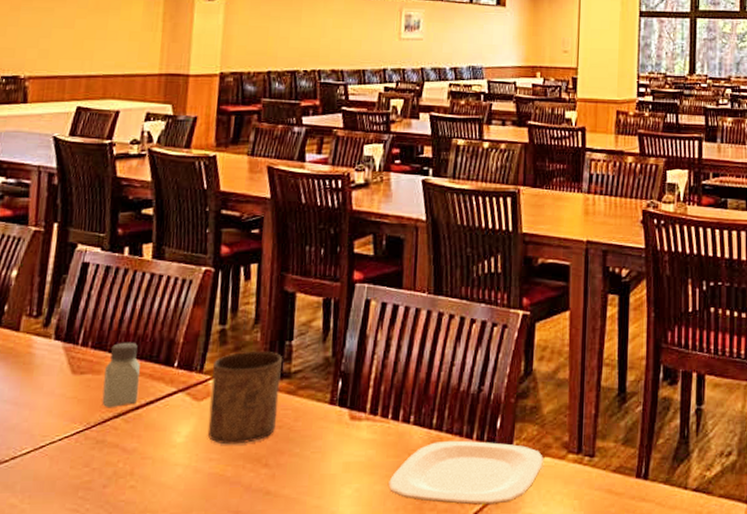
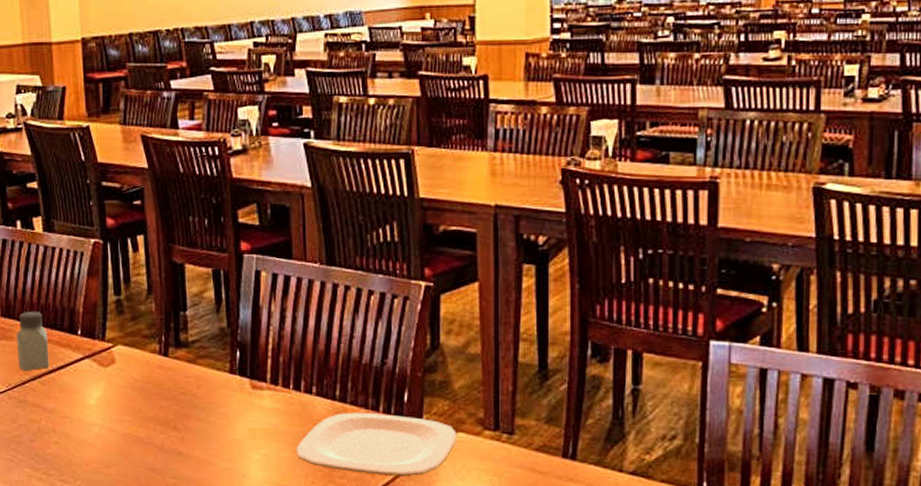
cup: present [207,352,283,445] -> none [114,322,180,408]

